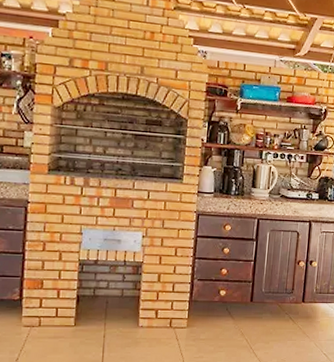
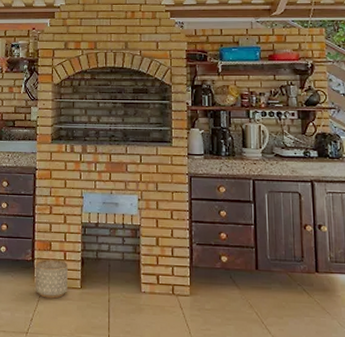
planter: none [21,297,61,337] -> present [34,258,68,299]

